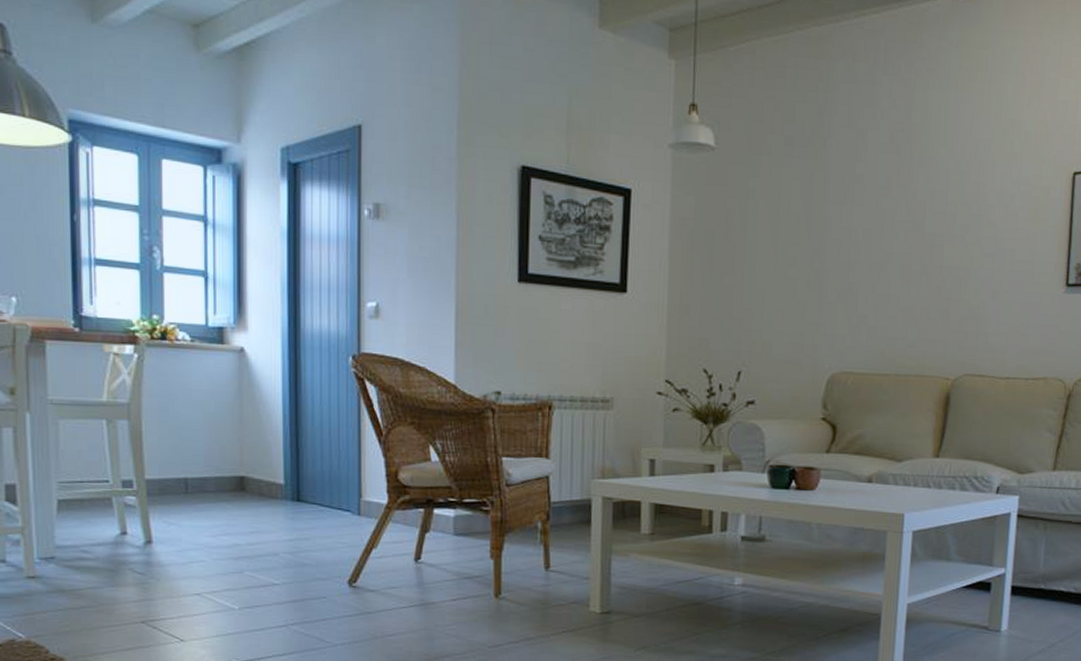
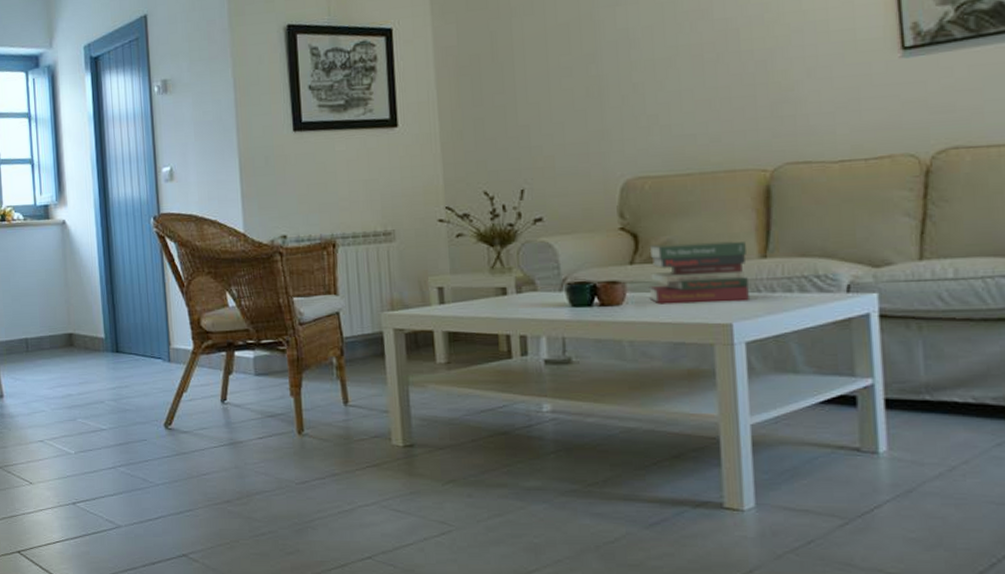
books: none [839,436,924,495] -> present [648,241,749,304]

